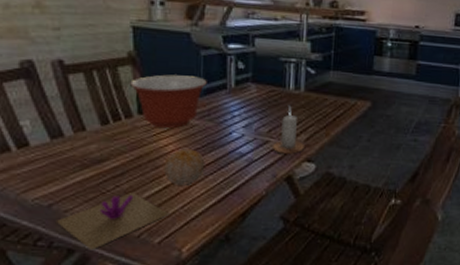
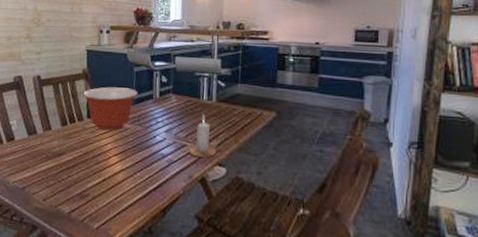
flower: present [55,193,169,251] -> none [26,182,106,229]
fruit: present [164,149,205,185] -> none [103,148,135,180]

